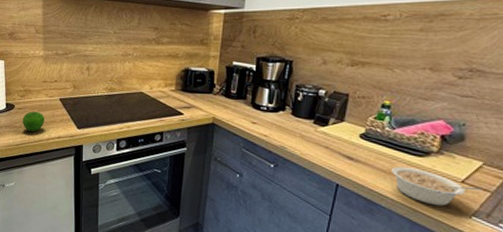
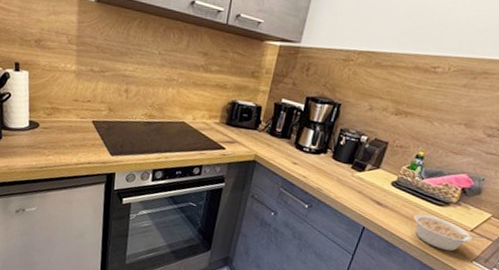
apple: present [22,111,45,132] -> none [47,132,74,155]

